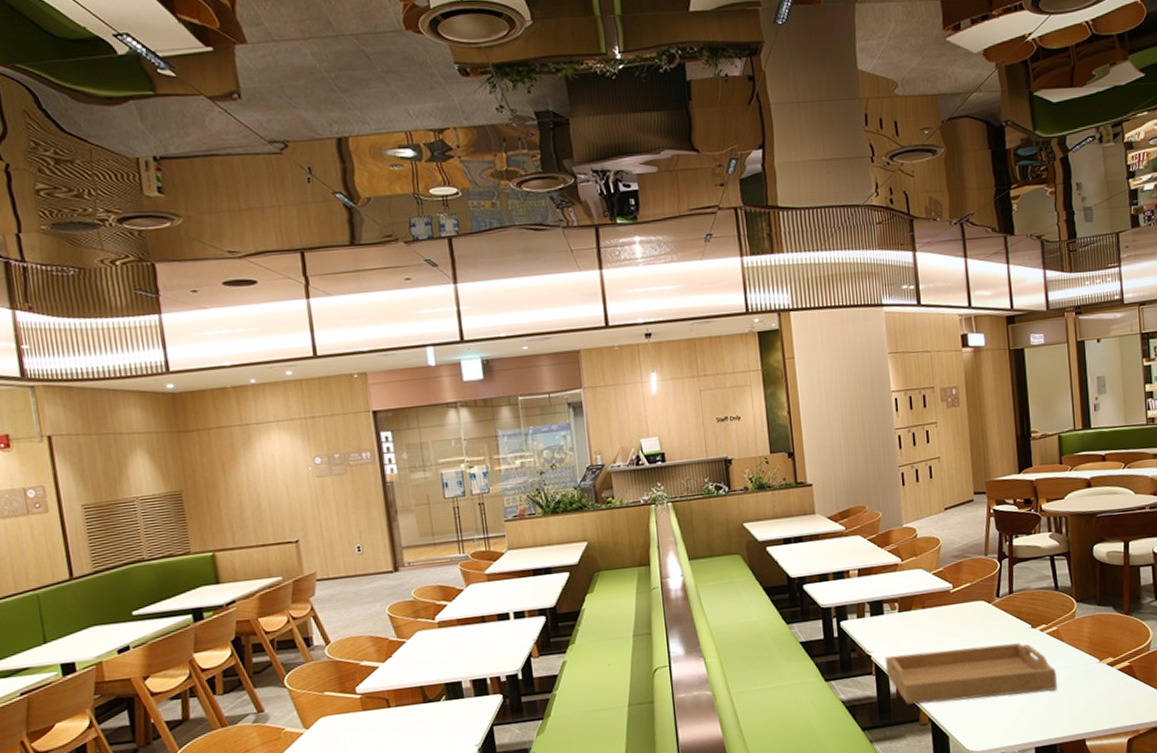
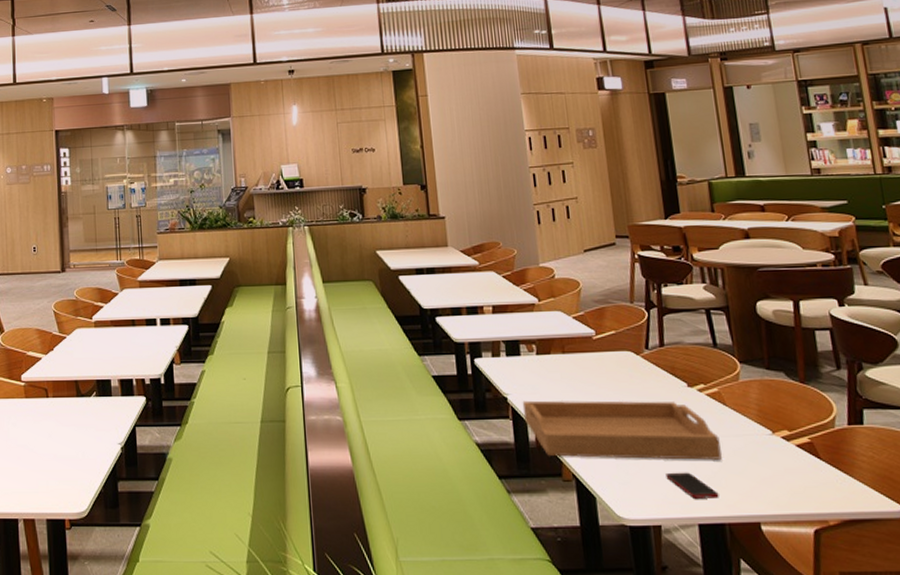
cell phone: none [1009,703,1053,726] -> present [666,472,719,498]

